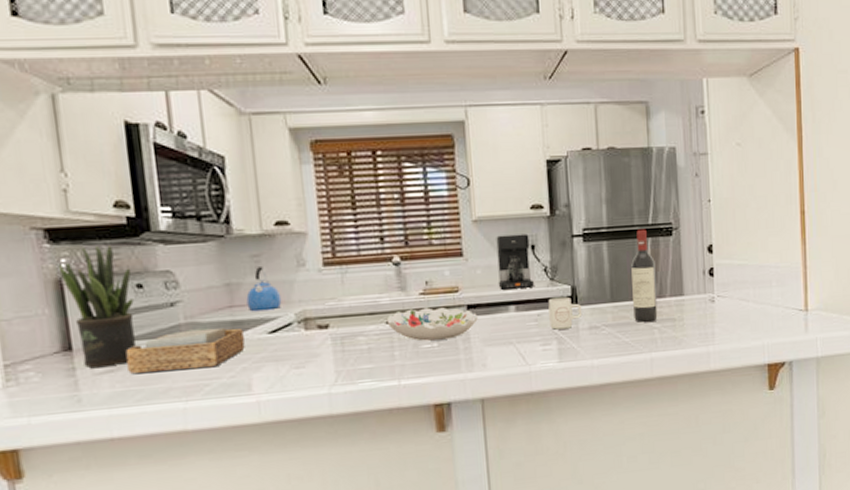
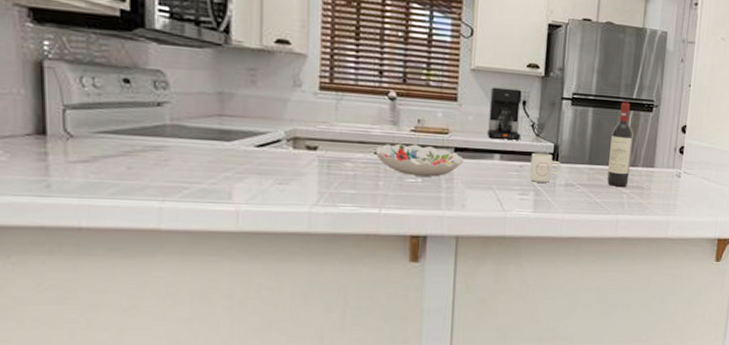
potted plant: present [58,245,136,368] -> none [40,32,120,157]
napkin holder: present [126,327,245,374] -> none [104,131,230,172]
kettle: present [246,267,282,311] -> none [237,81,273,124]

